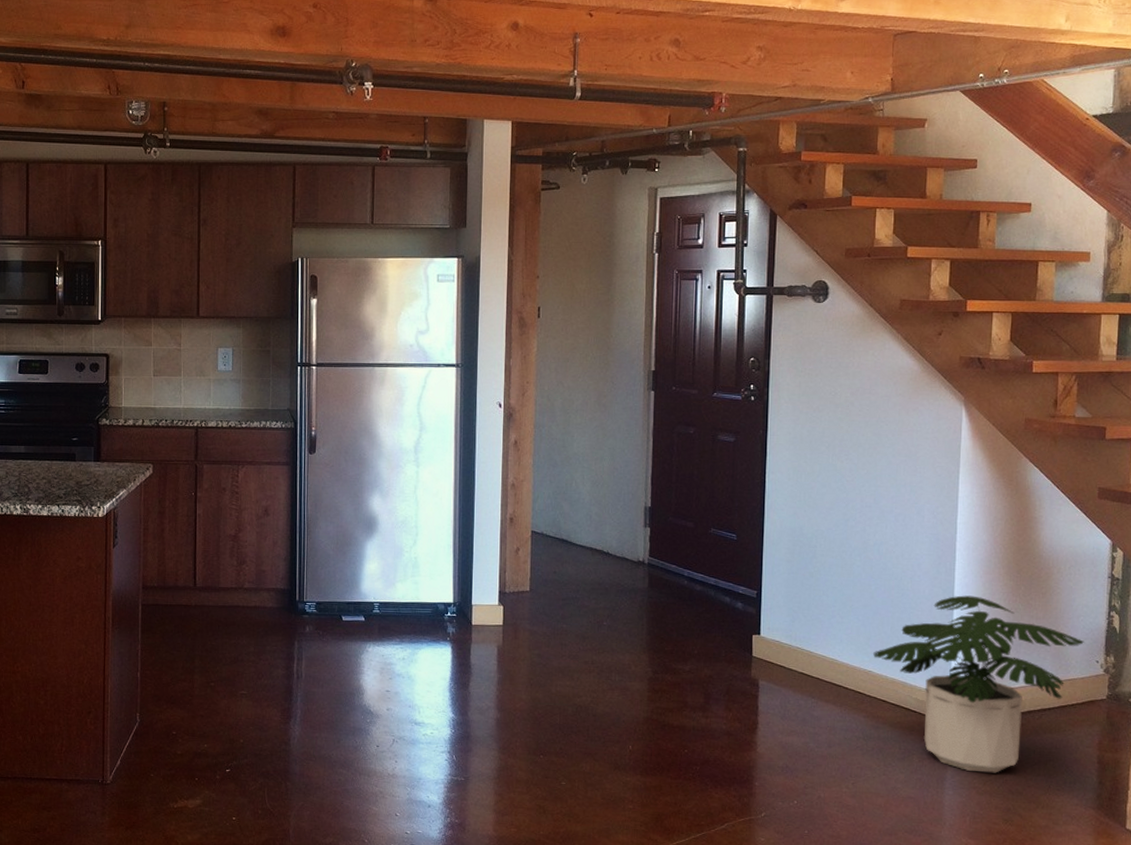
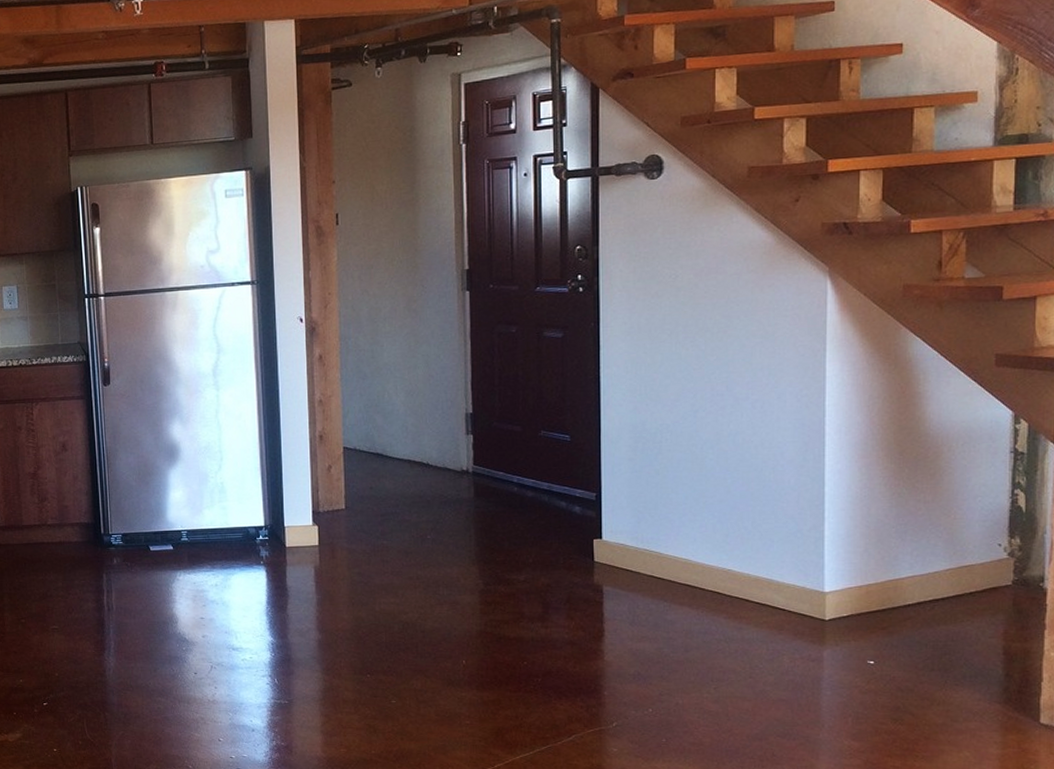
potted plant: present [873,595,1084,773] -> none [732,482,983,670]

